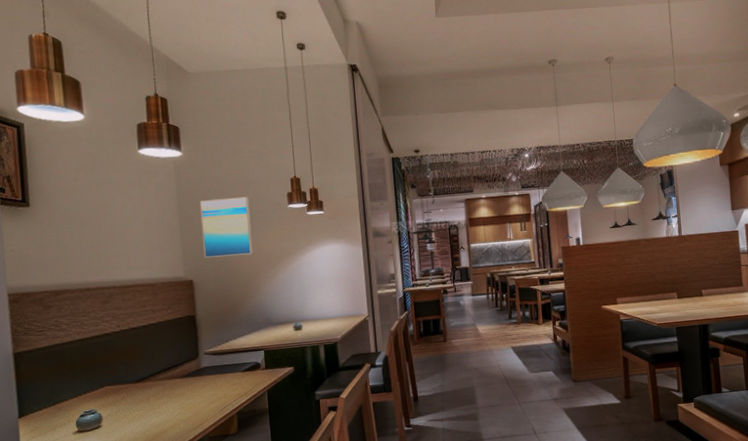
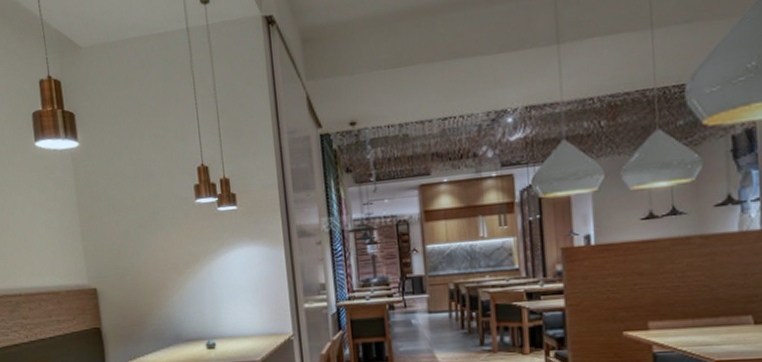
wall art: present [199,196,254,258] -> none [99,191,159,263]

